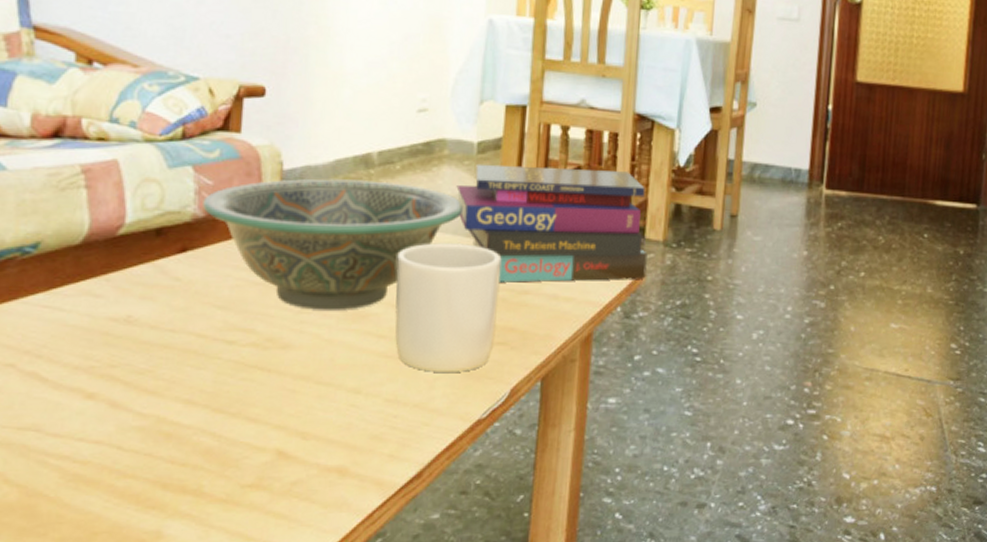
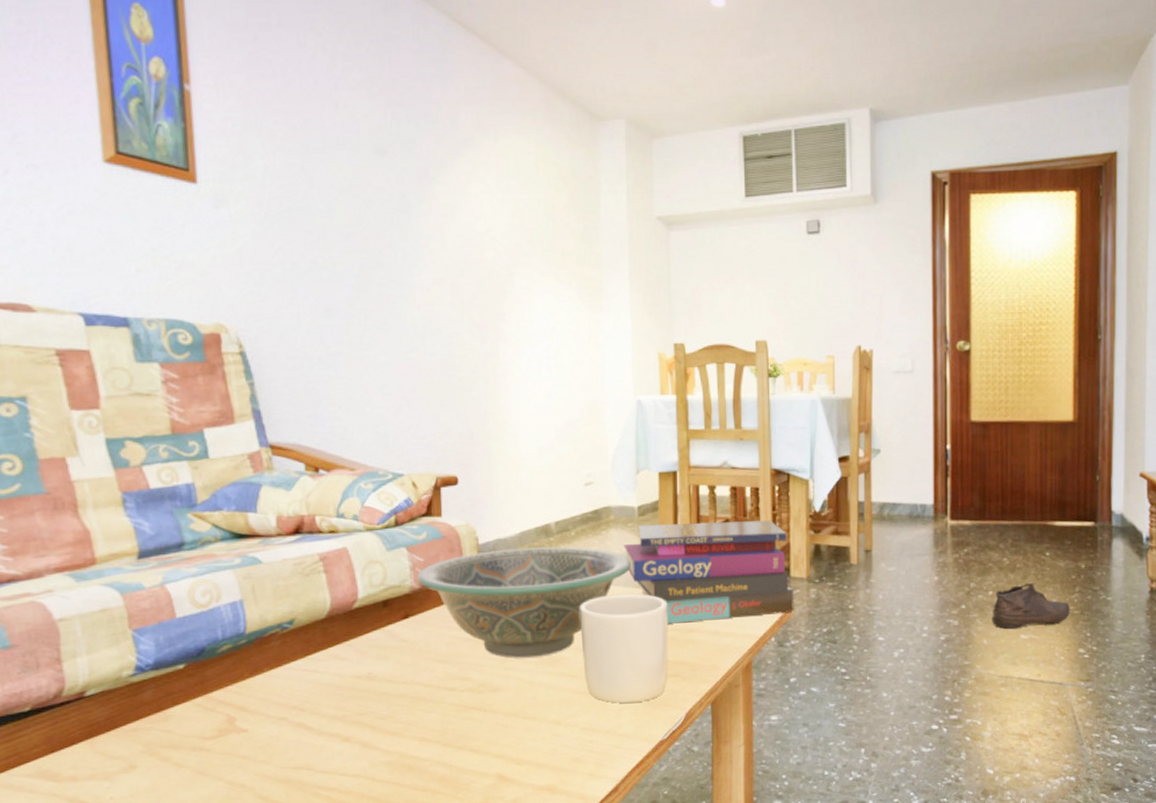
shoe: none [861,267,945,316] -> present [992,583,1070,629]

